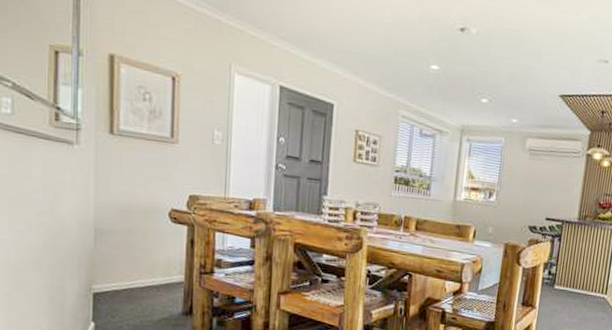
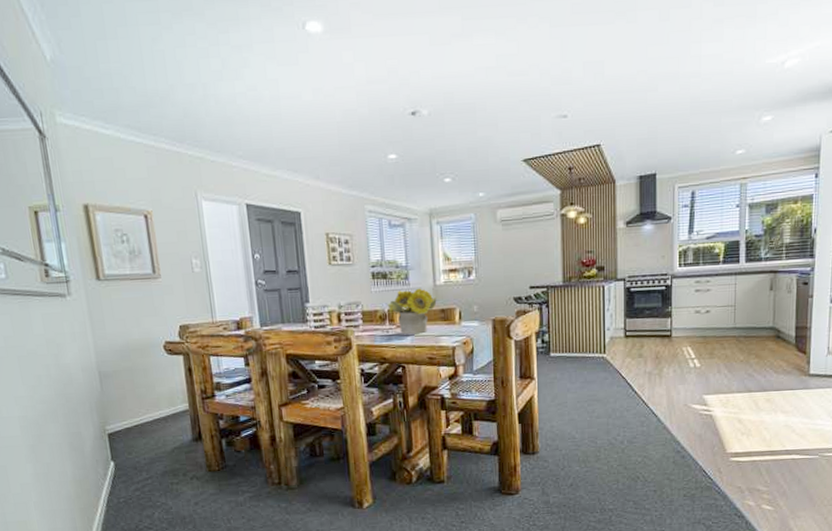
sunflower: none [405,199,455,246] -> present [387,288,437,335]

